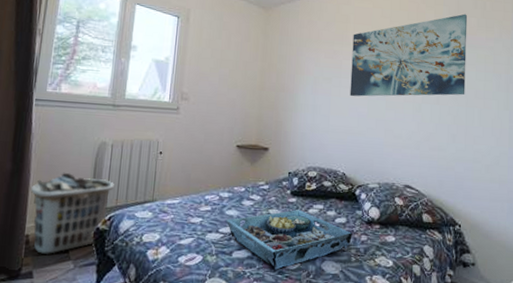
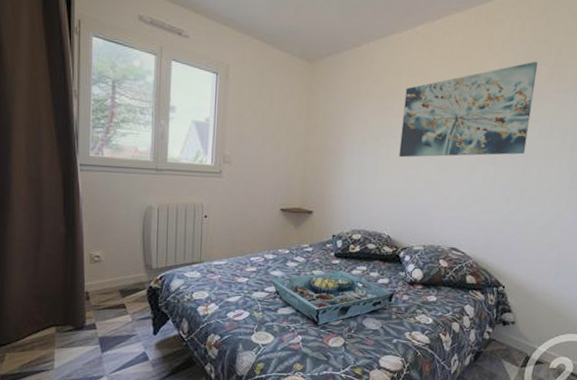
clothes hamper: present [30,172,114,254] -> none [85,235,163,309]

